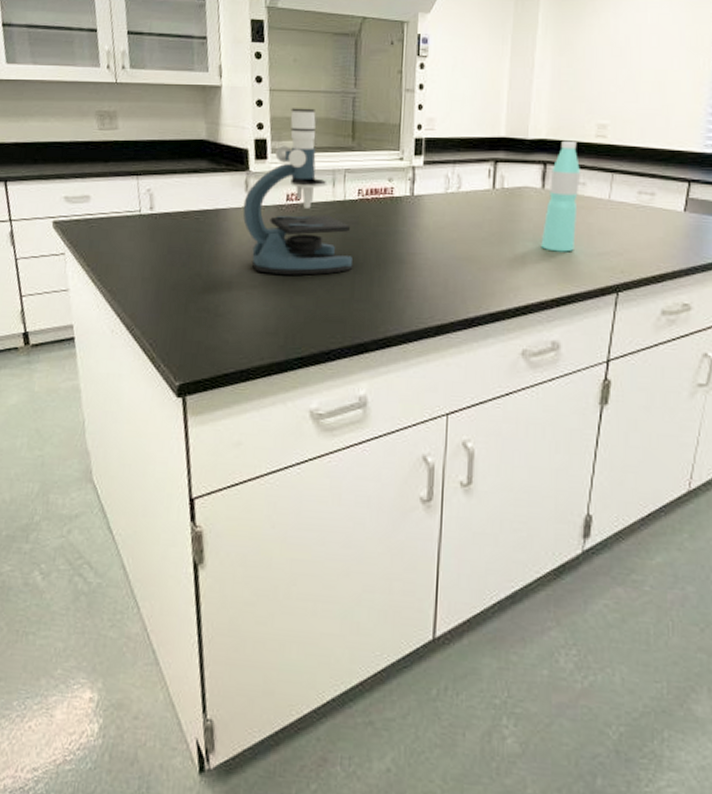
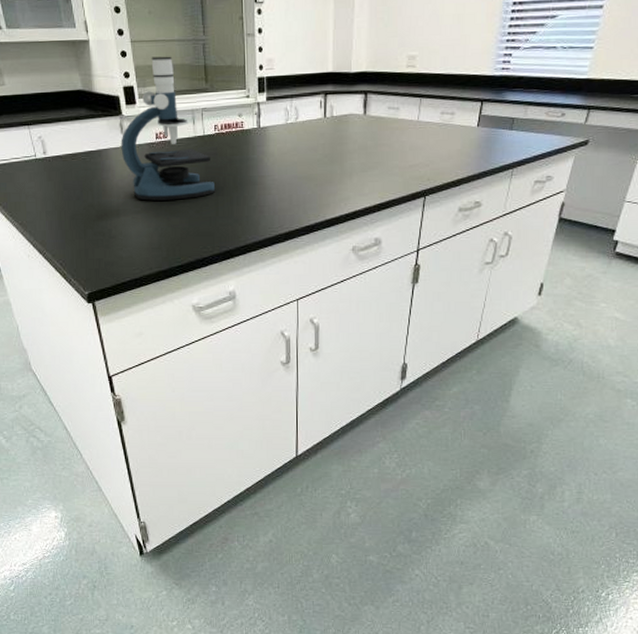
water bottle: present [540,140,580,252] -> none [364,72,394,167]

